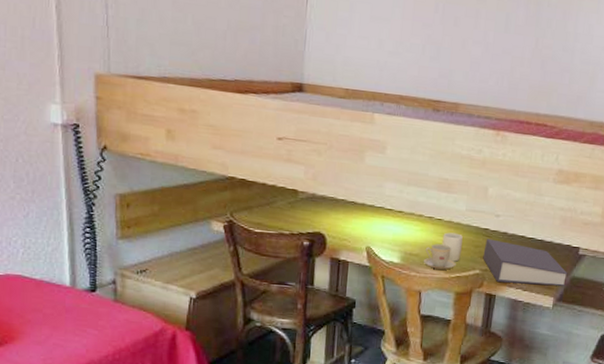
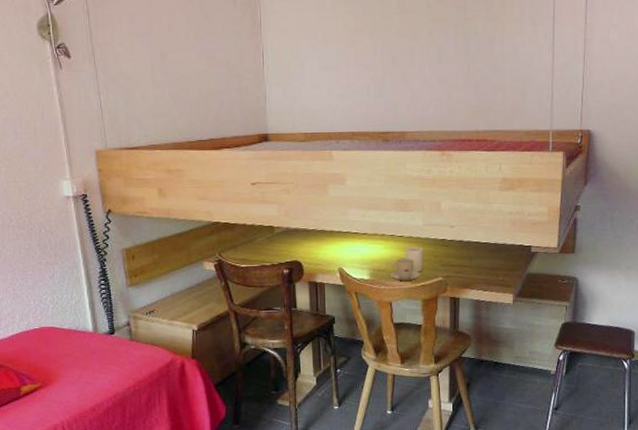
book: present [483,238,568,286] -> none [443,248,524,286]

